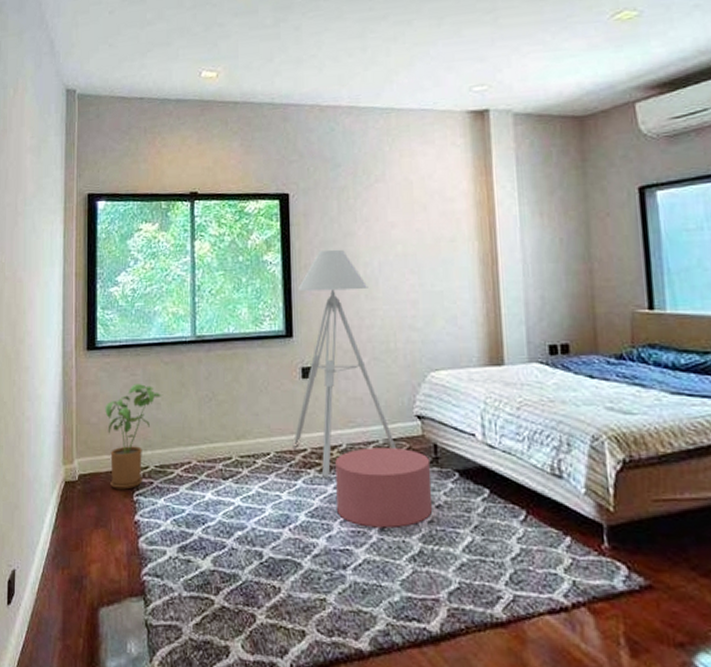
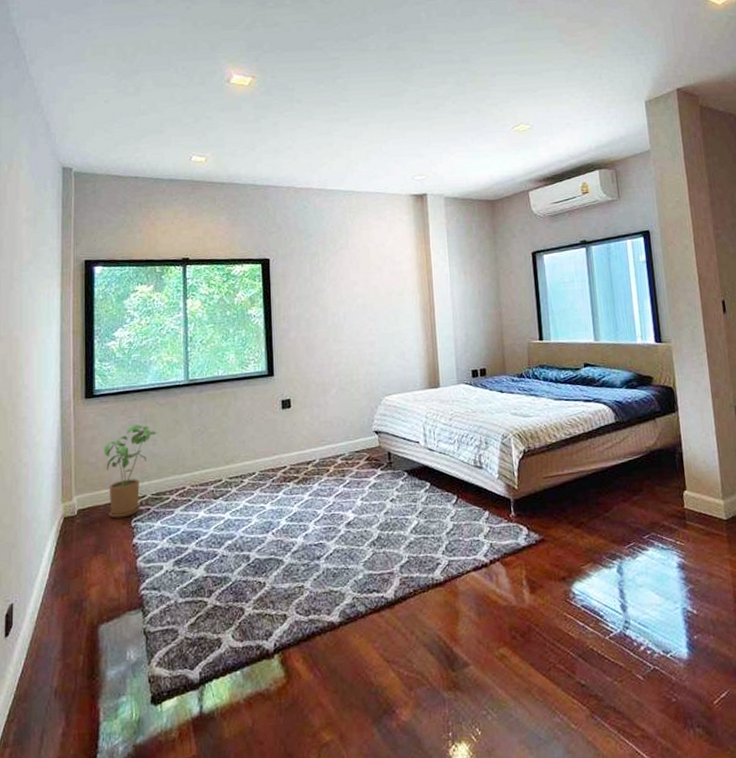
floor lamp: present [292,249,397,479] -> none [274,303,360,489]
pouf: present [335,447,432,528] -> none [310,458,387,524]

